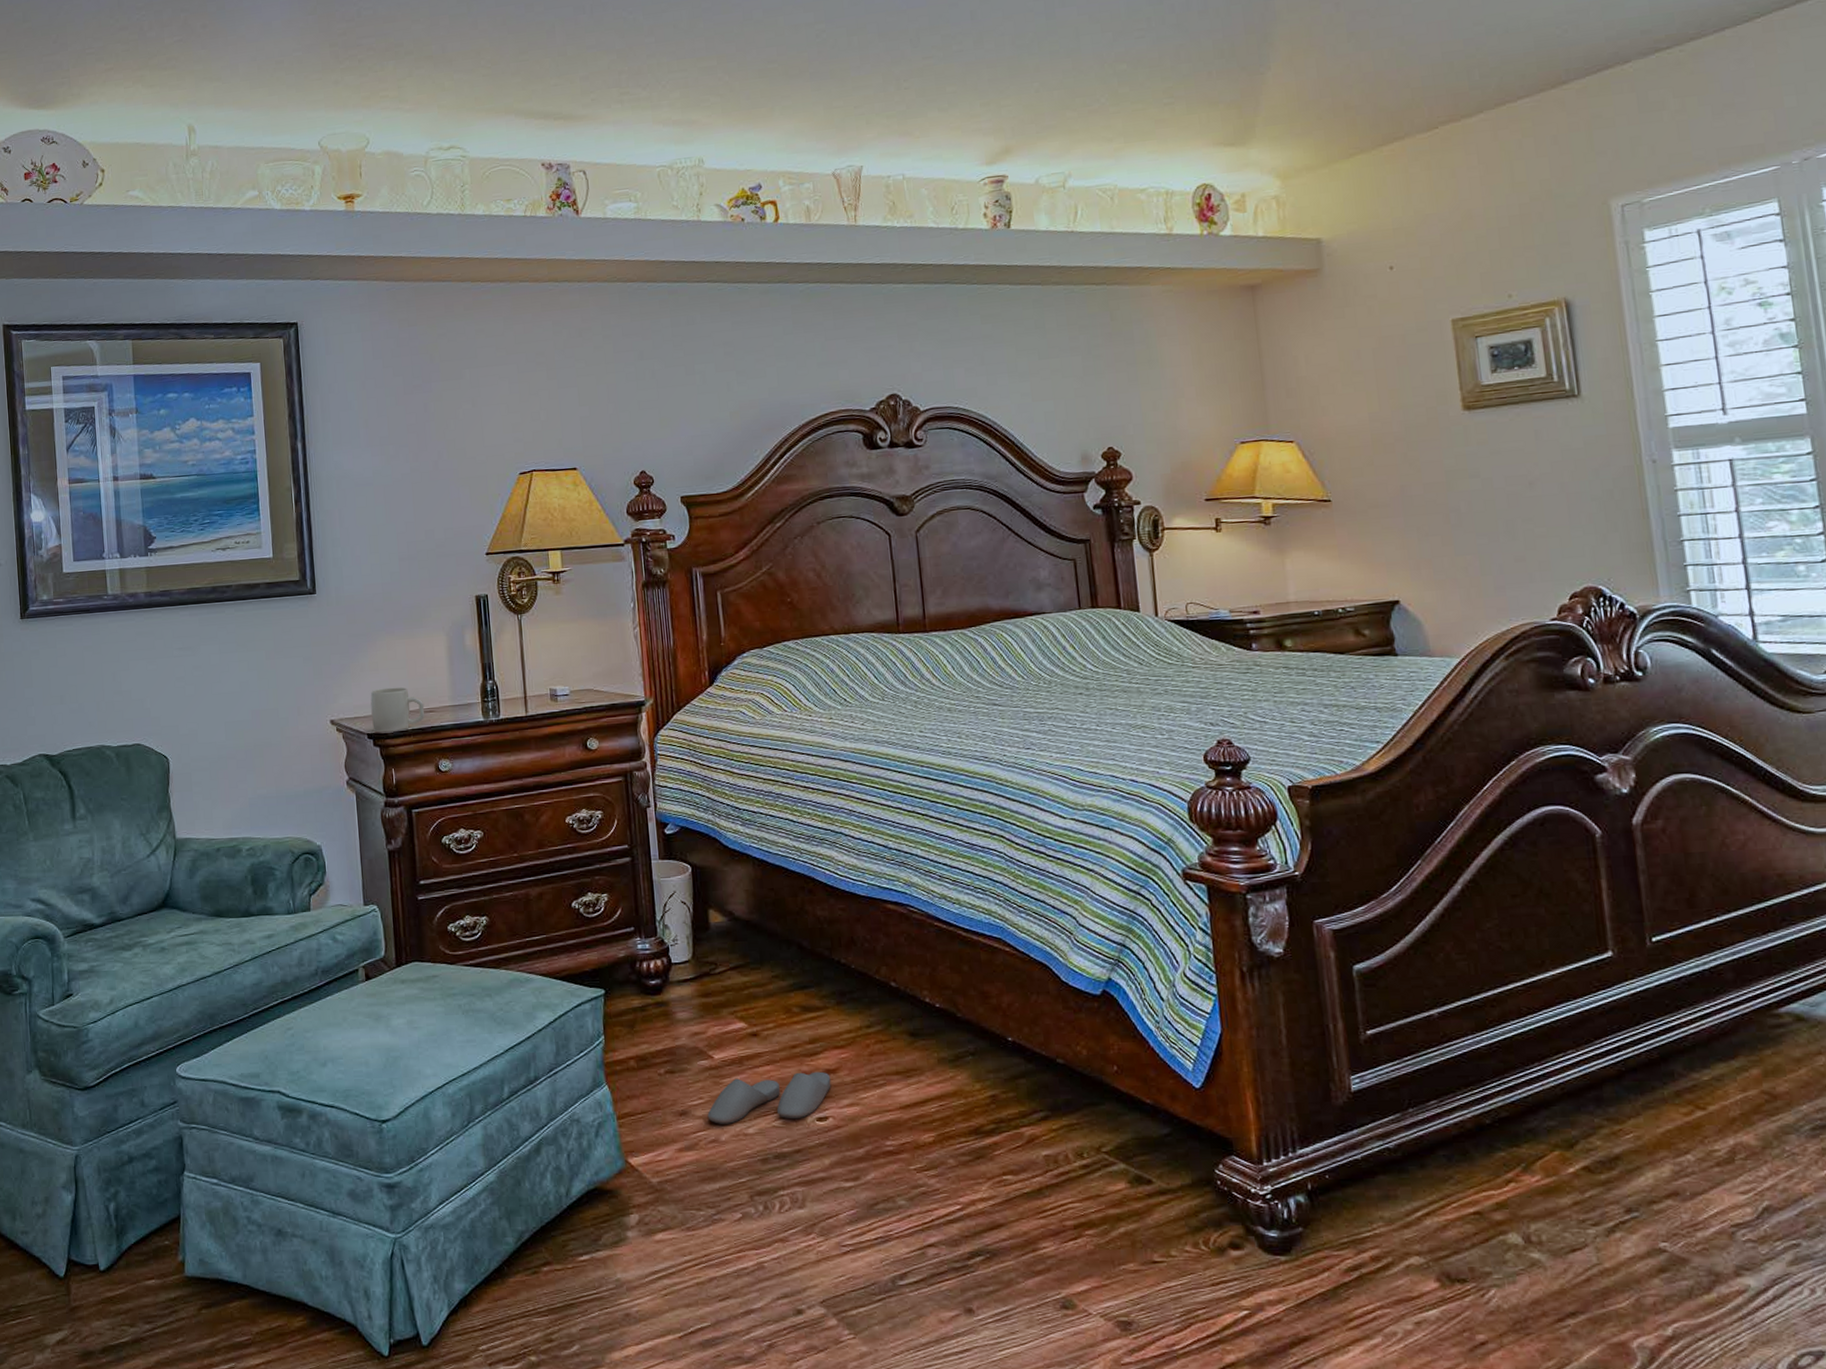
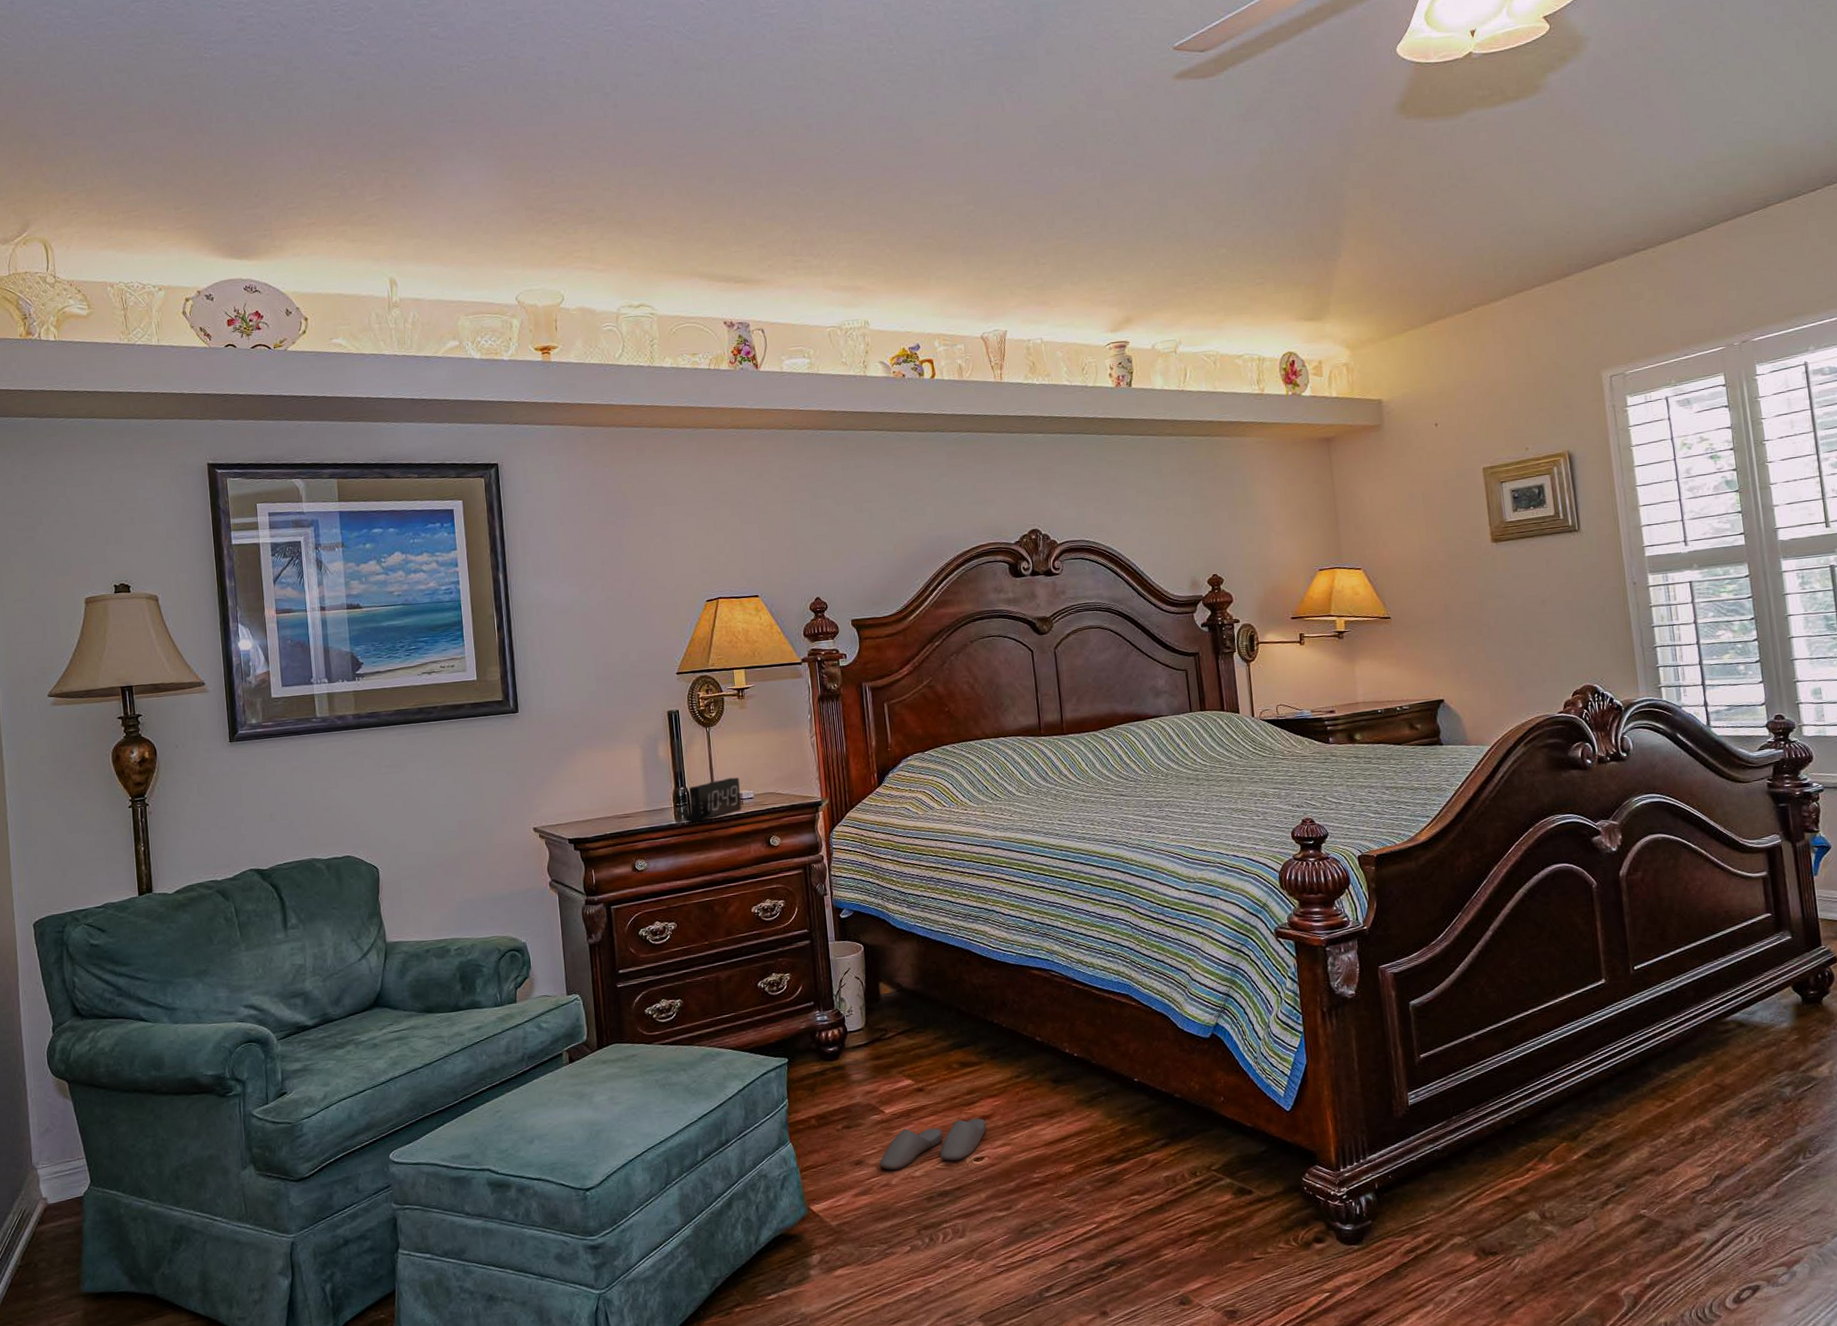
mug: present [370,687,425,733] -> none [571,795,622,838]
alarm clock: none [495,671,556,720] -> present [686,777,742,822]

